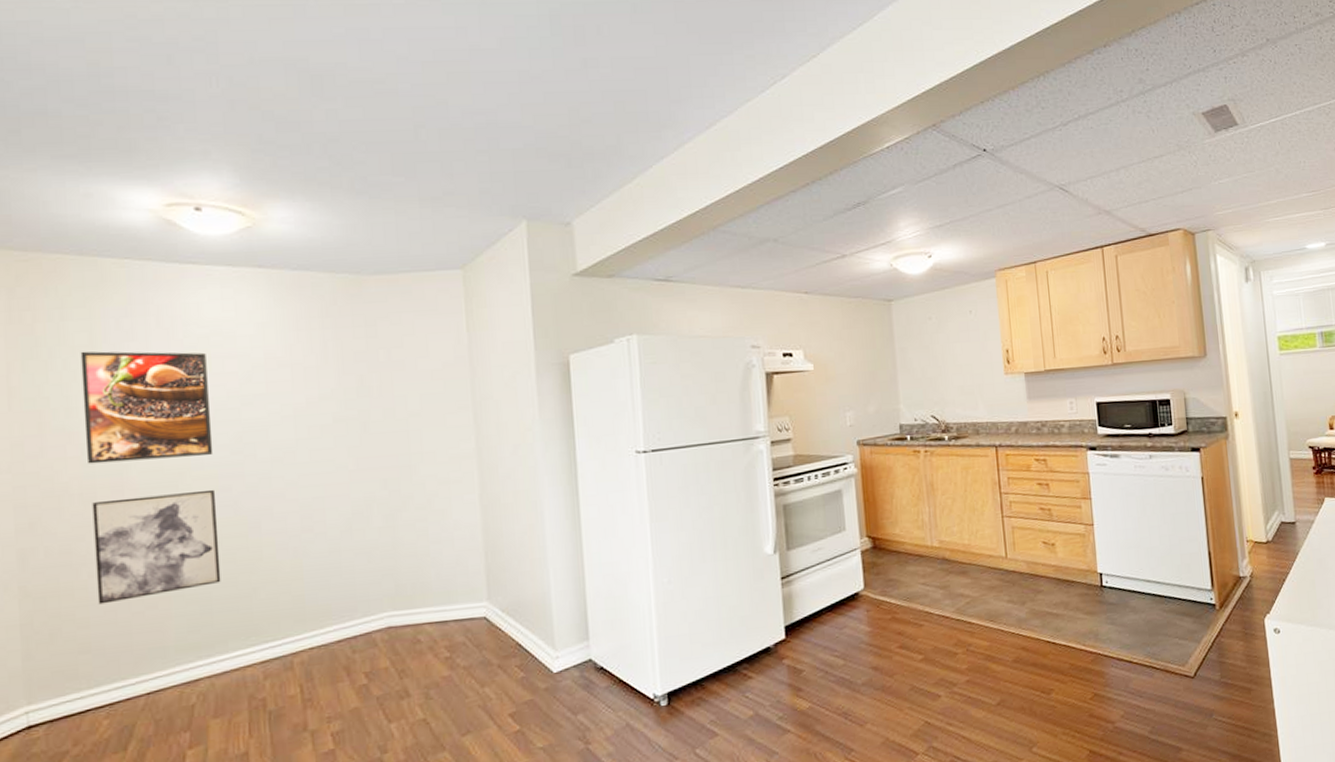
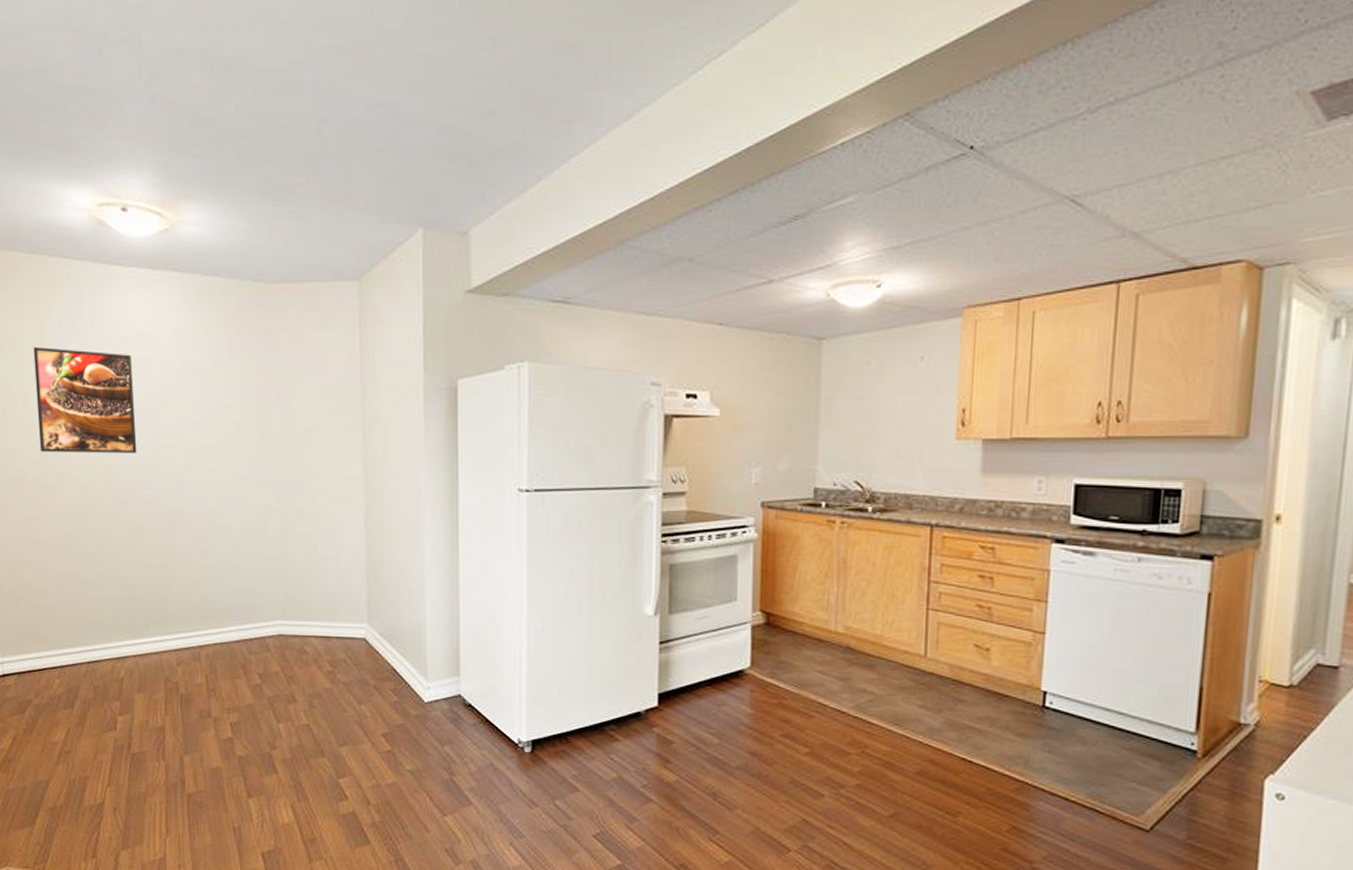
wall art: present [92,489,221,605] -> none [44,486,144,579]

